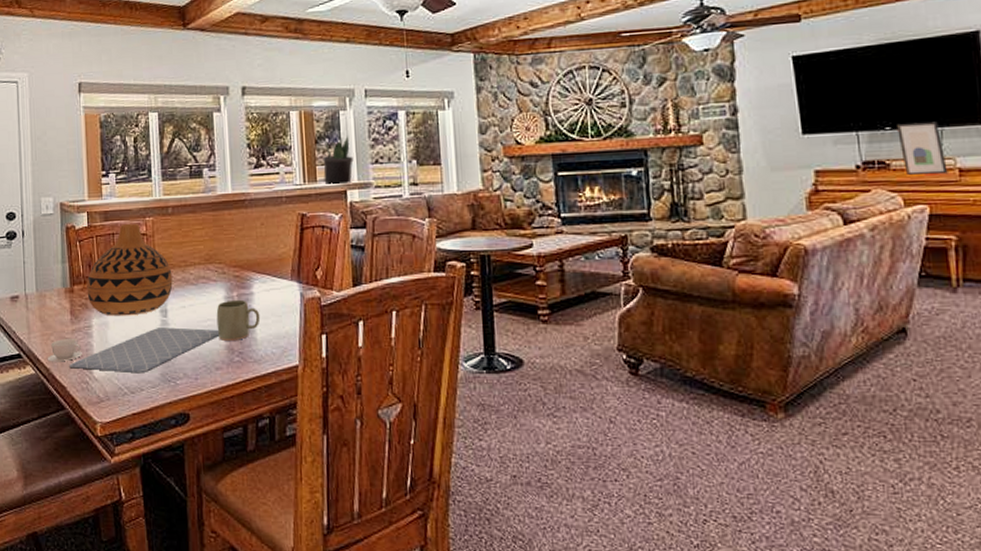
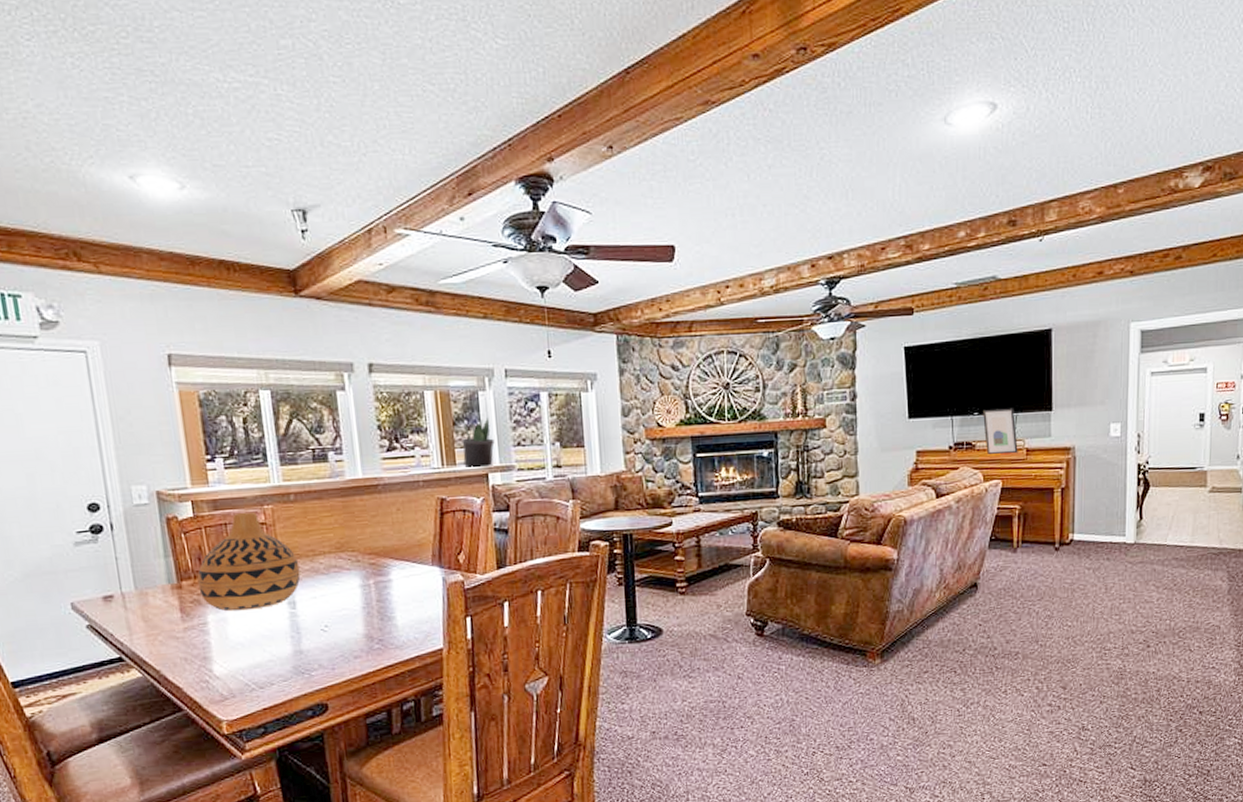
teacup: present [47,339,84,362] -> none [155,637,200,664]
placemat: present [69,327,220,374] -> none [184,618,357,669]
mug: present [216,299,261,341] -> none [351,587,401,629]

